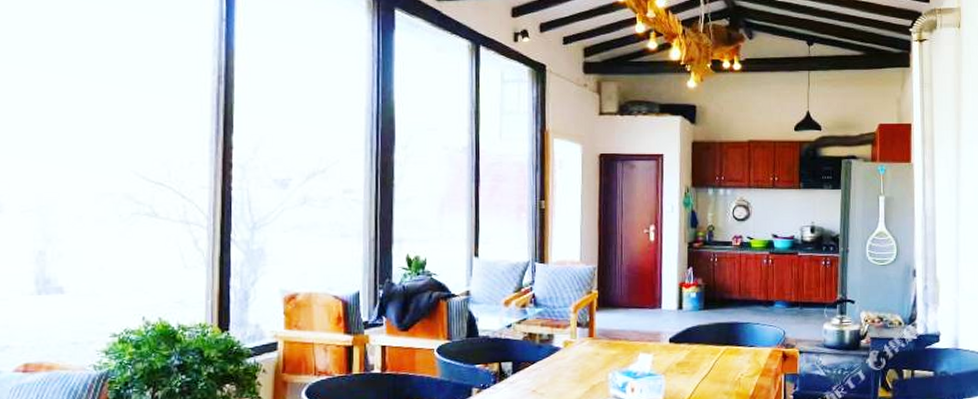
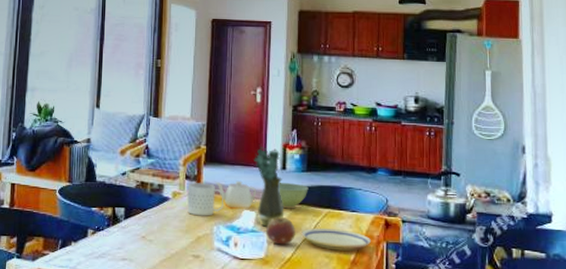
mug: none [580,329,619,364] -> present [187,183,225,216]
teapot: none [609,324,653,353] -> present [215,180,257,209]
vase: none [649,285,682,369] -> present [254,144,285,227]
fruit: none [663,358,694,386] -> present [265,217,295,245]
bowl: none [675,322,706,349] -> present [279,183,309,209]
plate: none [700,365,769,387] -> present [301,227,371,251]

